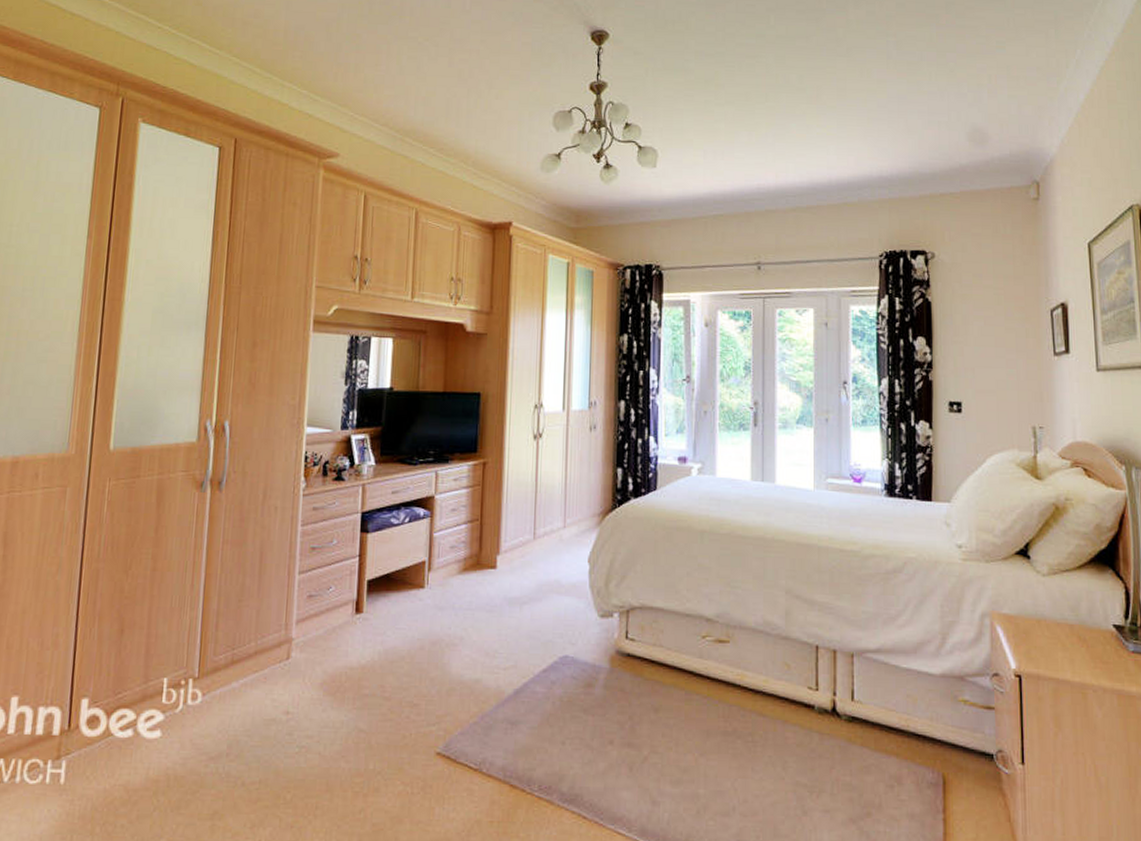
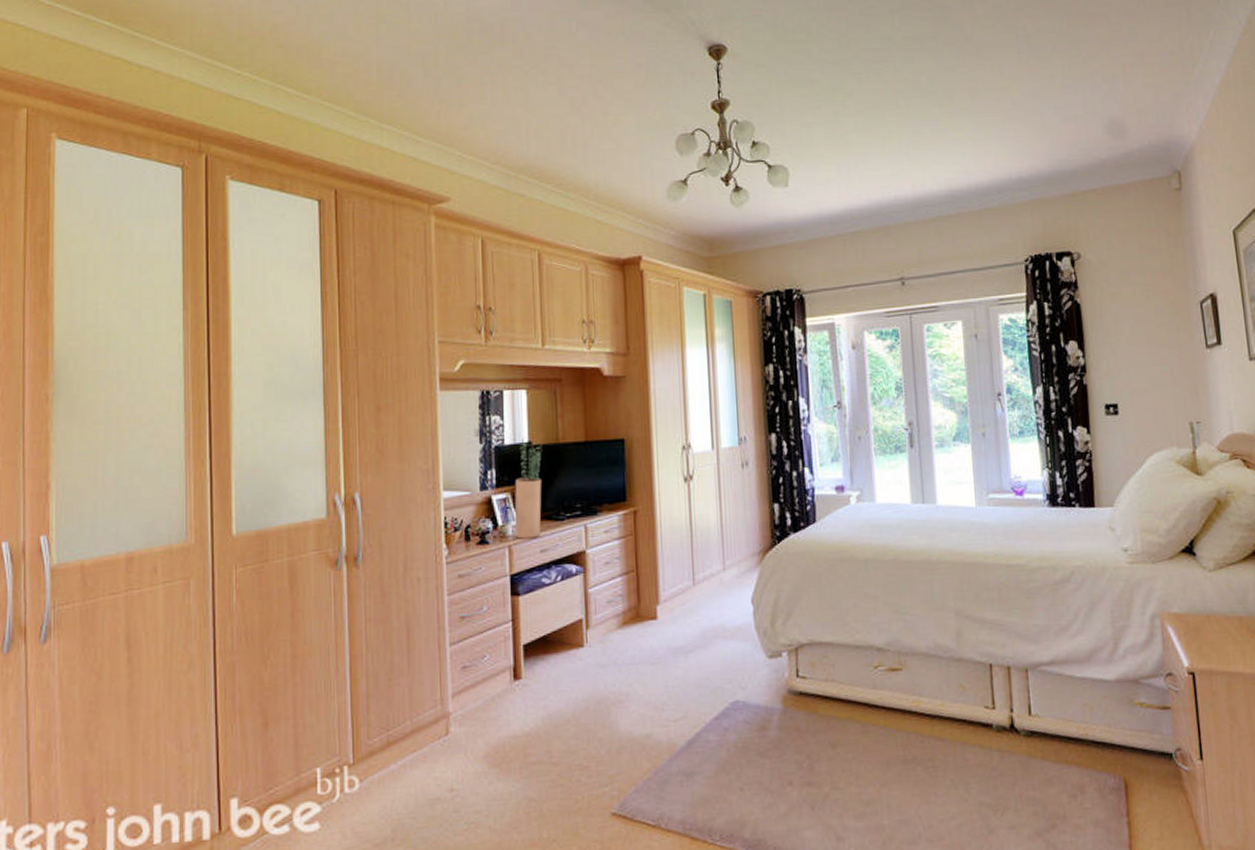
vase: none [369,384,403,479] -> present [514,438,543,539]

